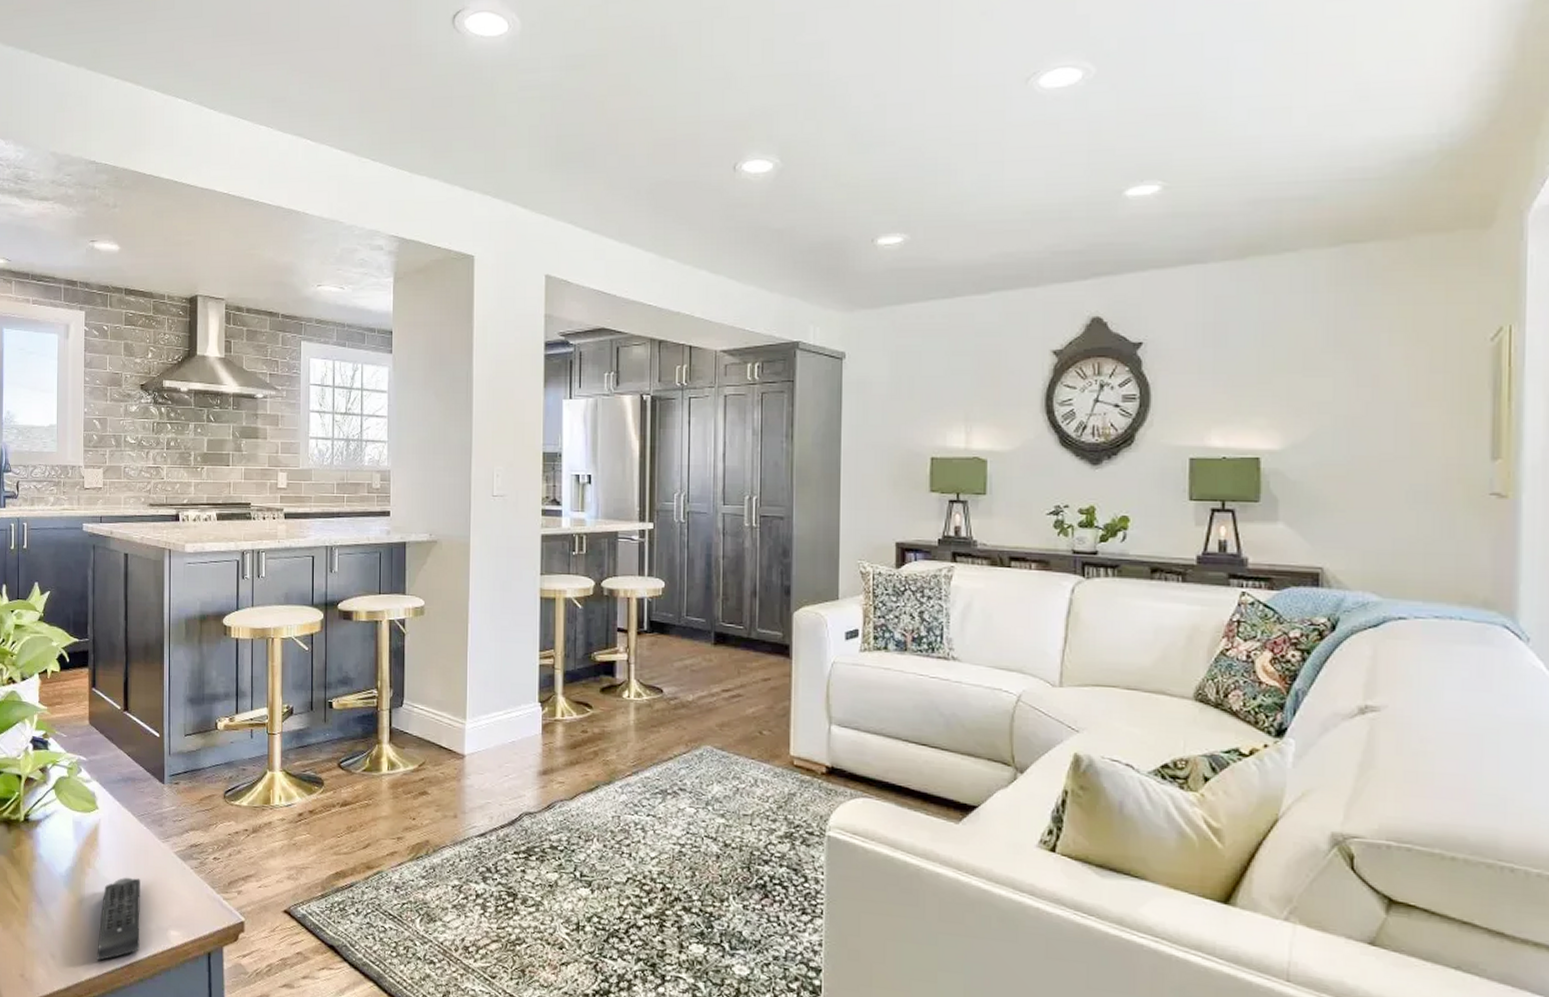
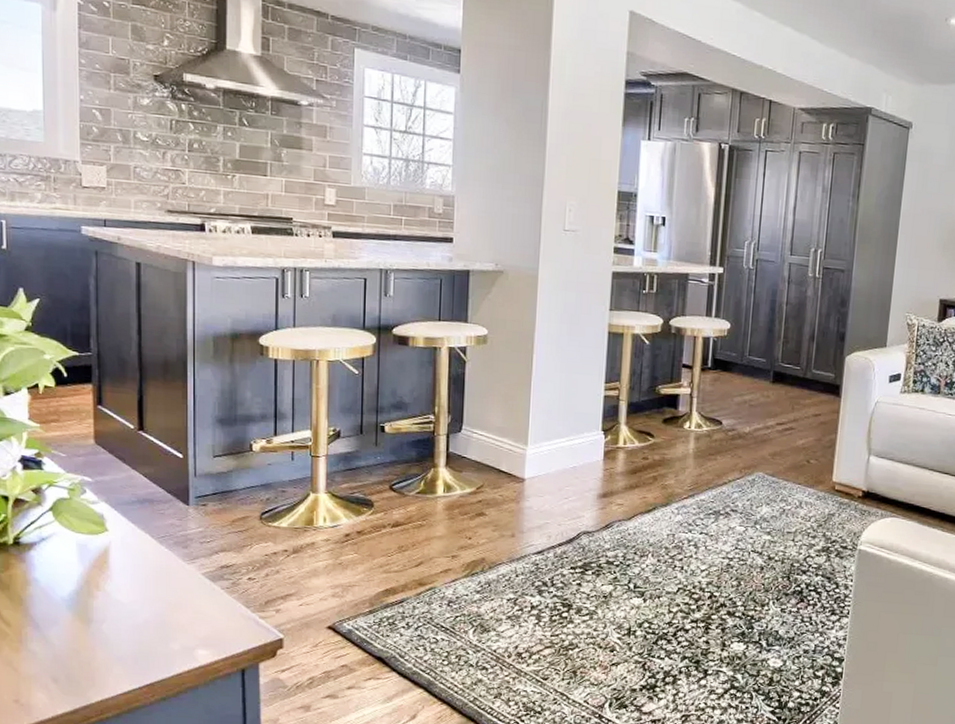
remote control: present [97,877,140,961] -> none [110,599,162,682]

